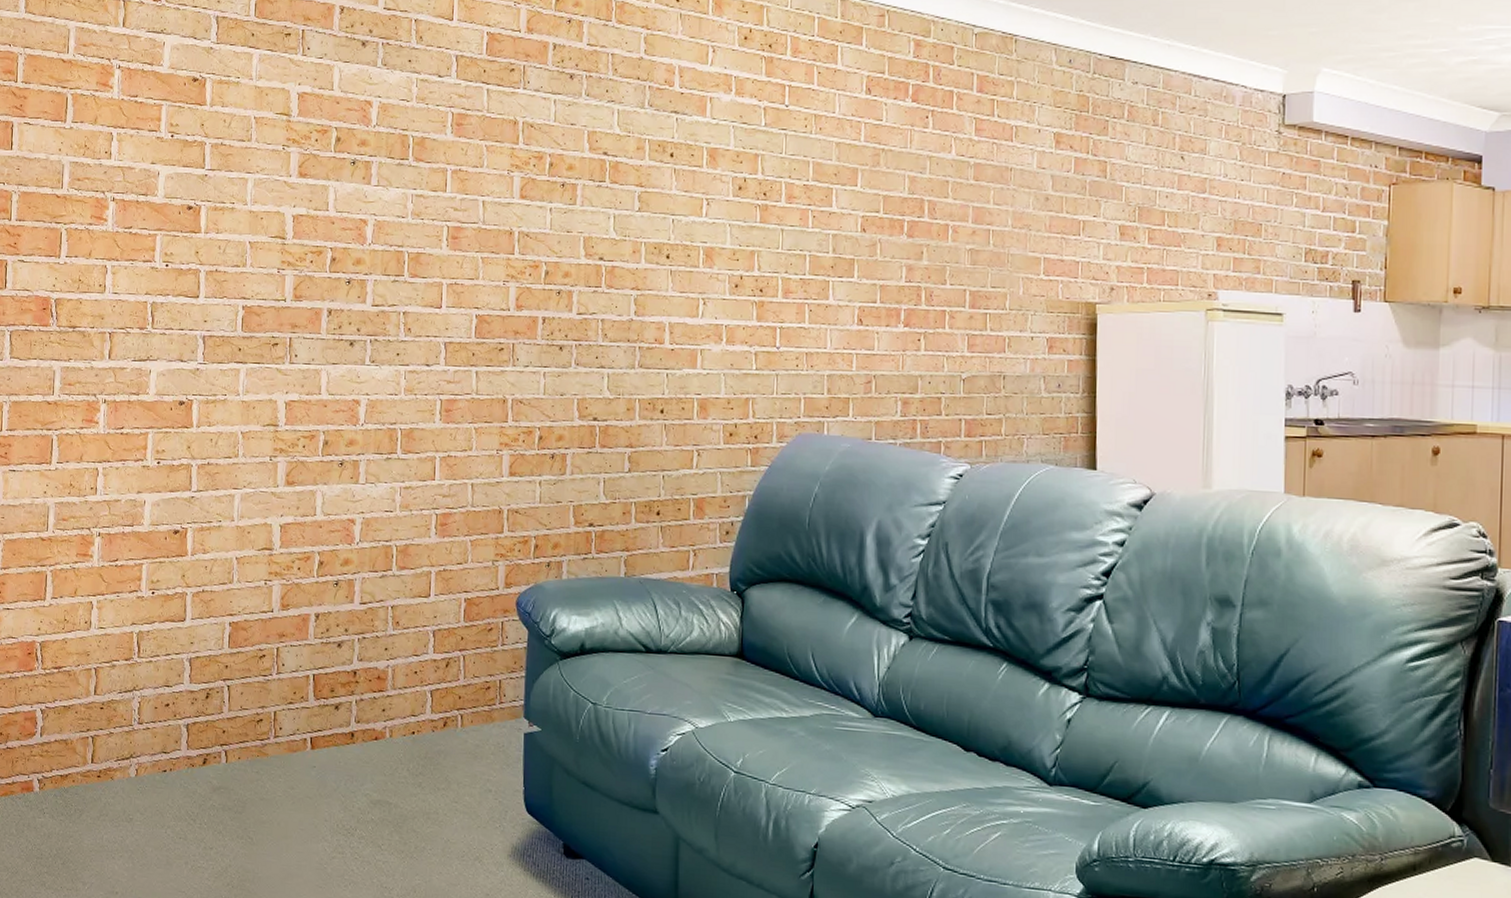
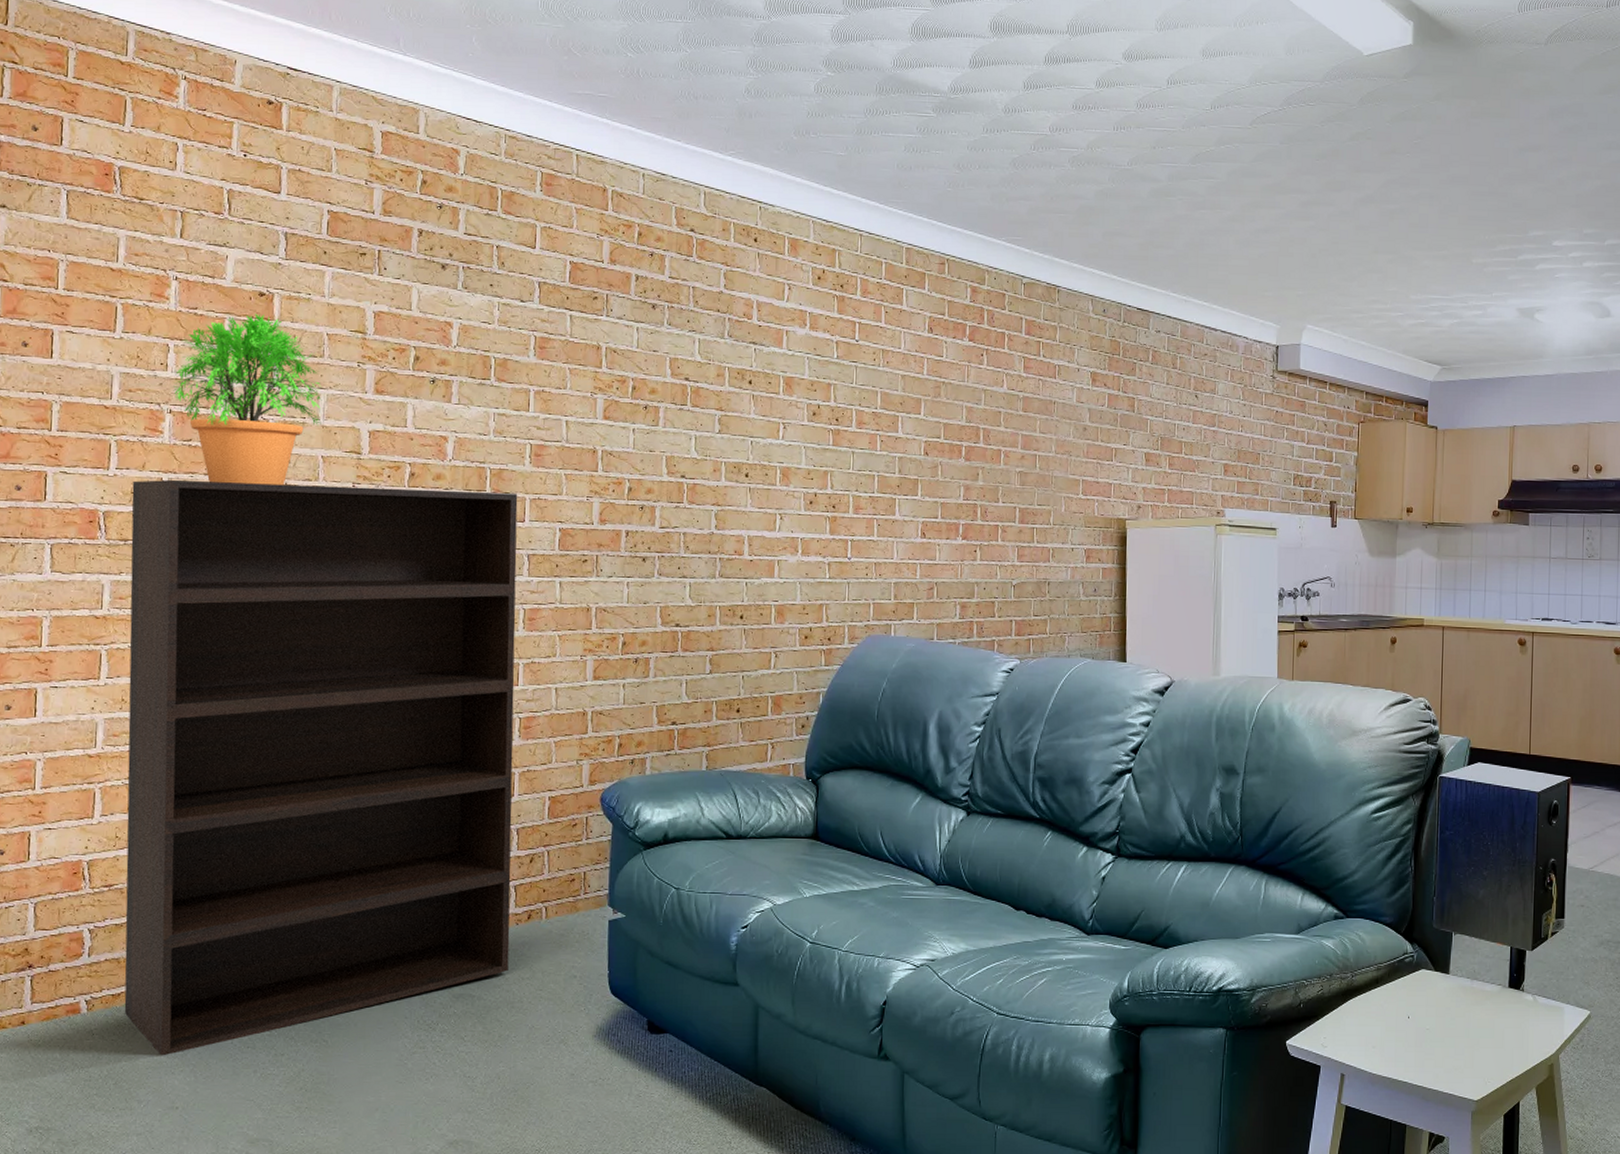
bookshelf: none [71,266,435,840] -> present [124,479,518,1056]
potted plant: none [115,99,250,272] -> present [172,314,322,486]

